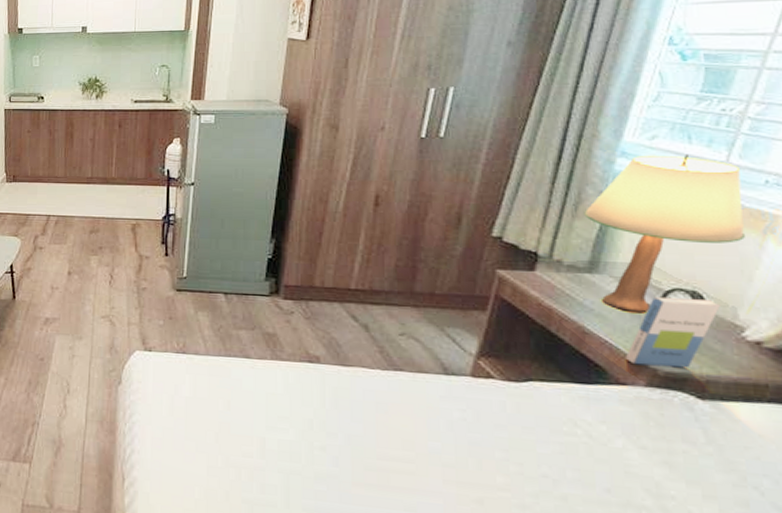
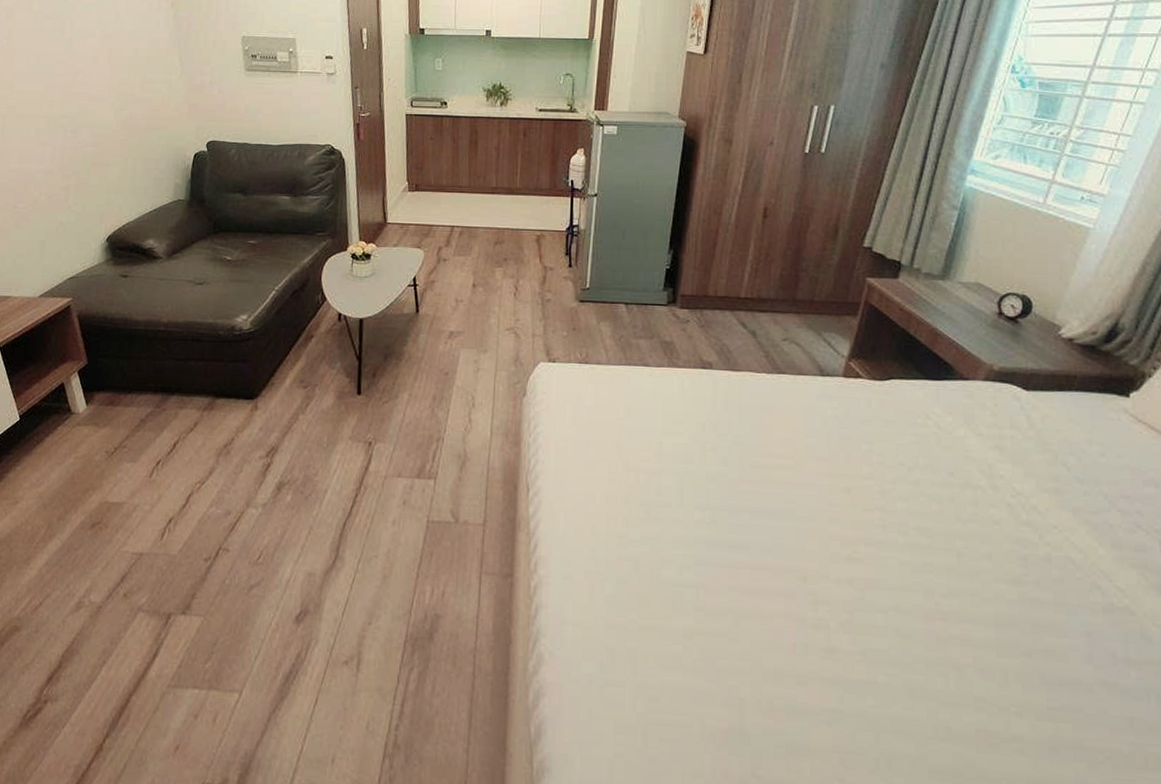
table lamp: present [584,153,745,312] -> none [939,172,1064,315]
book: present [624,297,722,368] -> none [968,301,1044,363]

